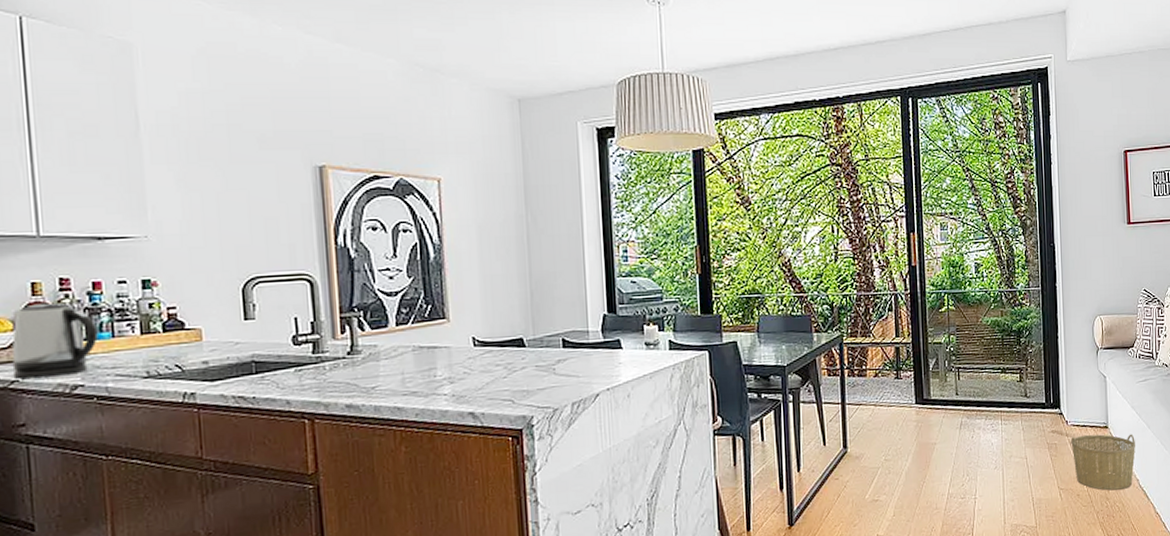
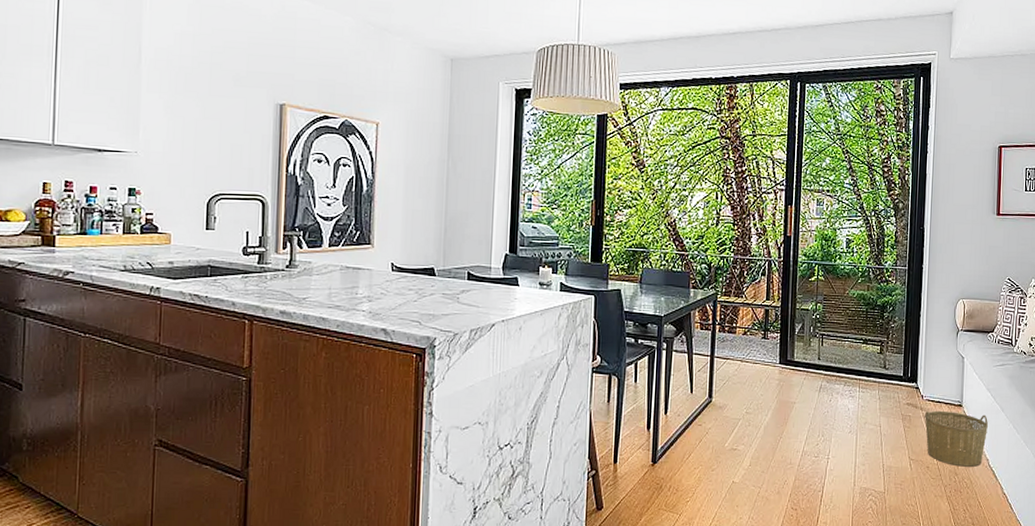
kettle: present [12,302,98,379] -> none [20,200,90,262]

